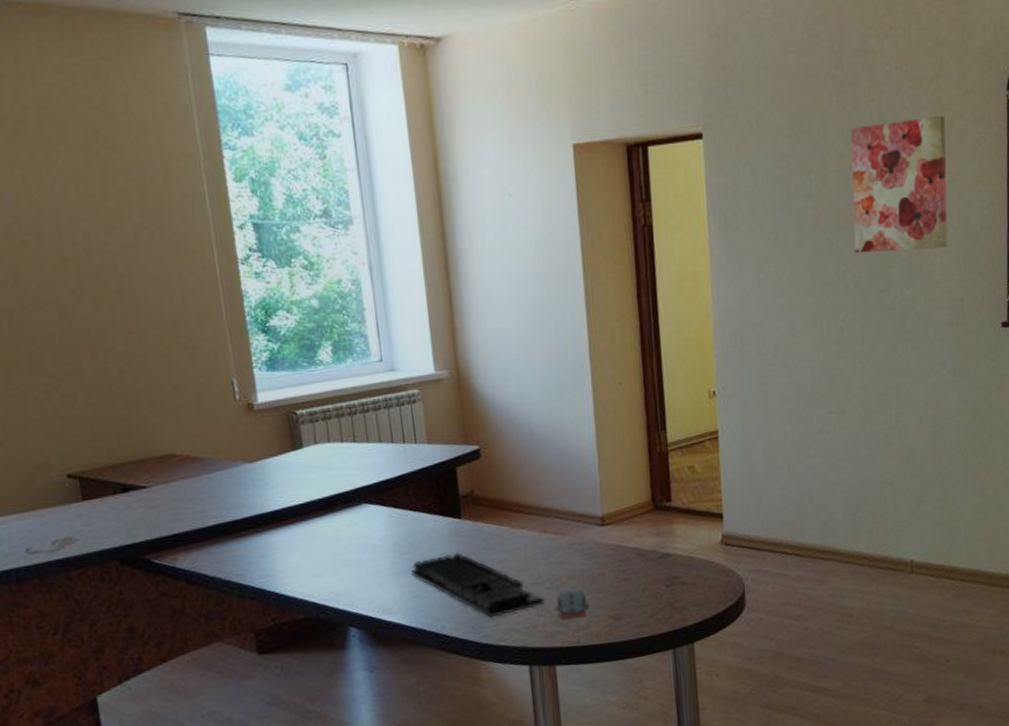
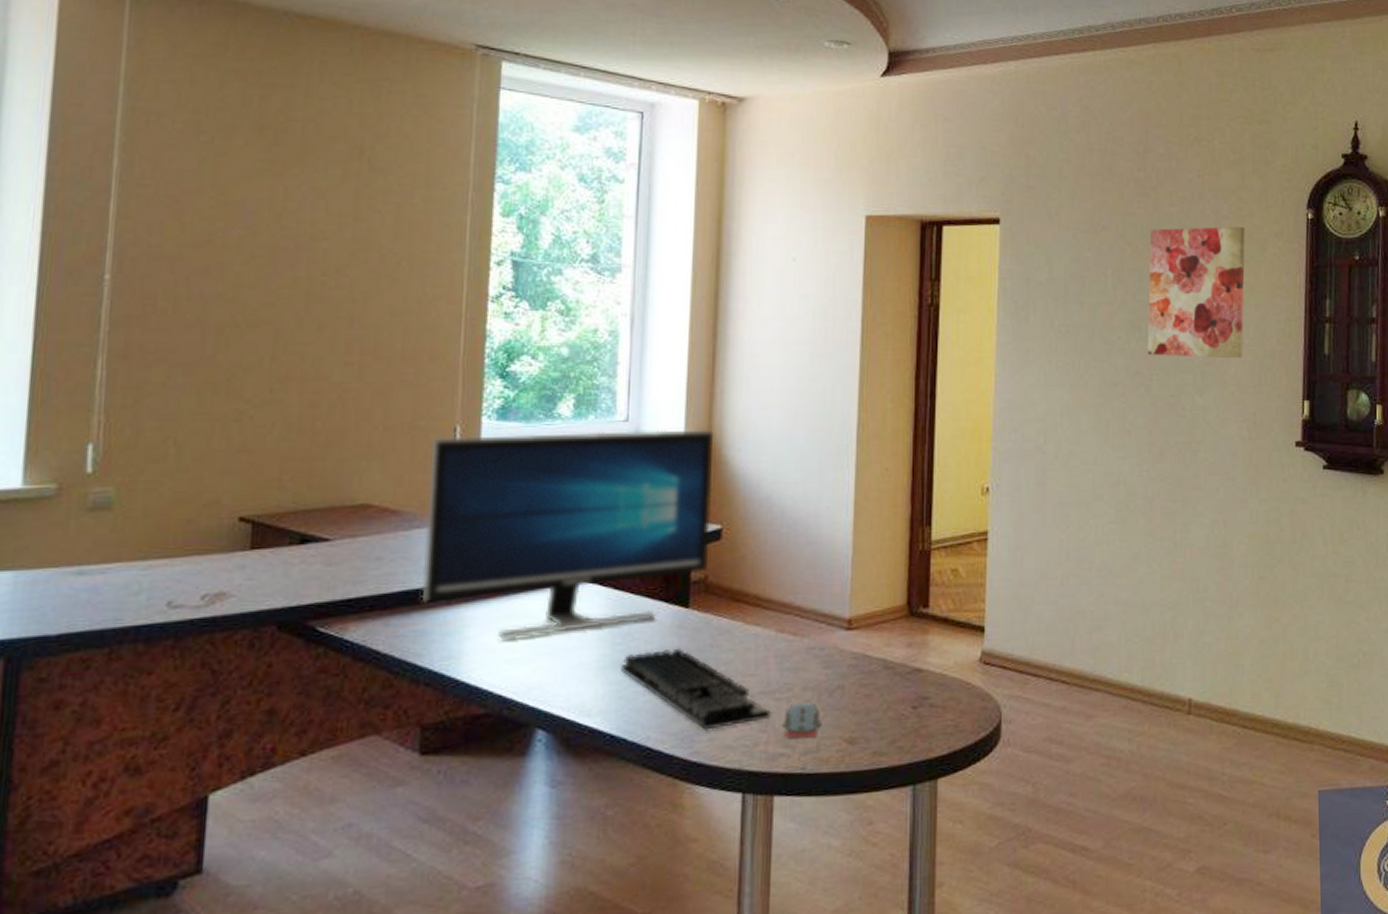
computer monitor: none [215,362,472,558] -> present [421,429,714,640]

